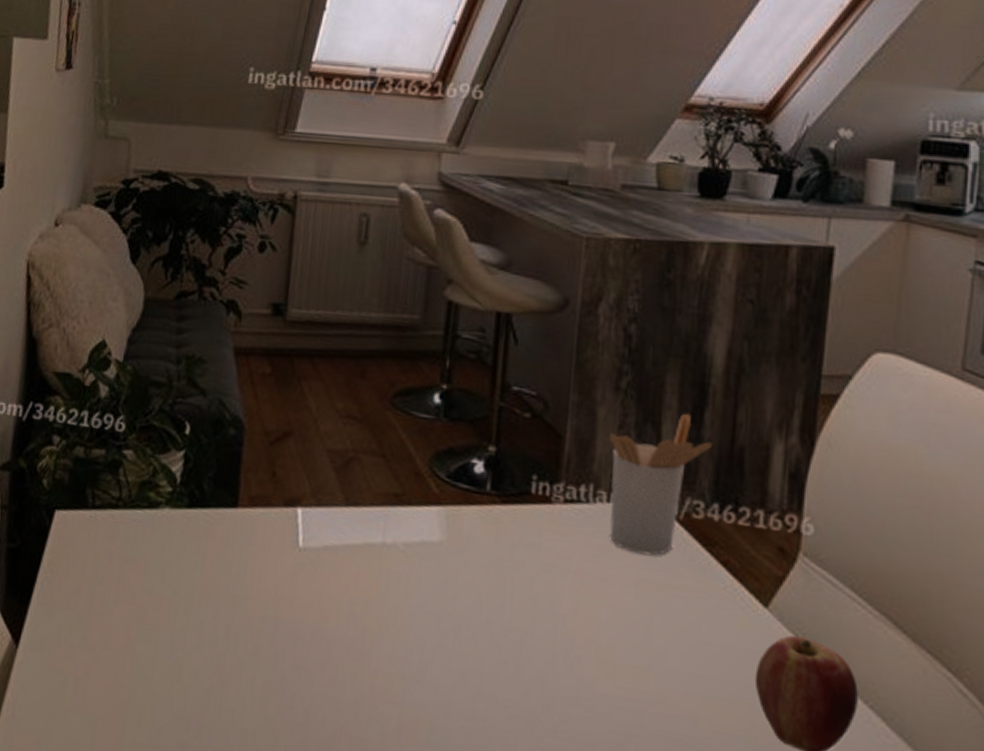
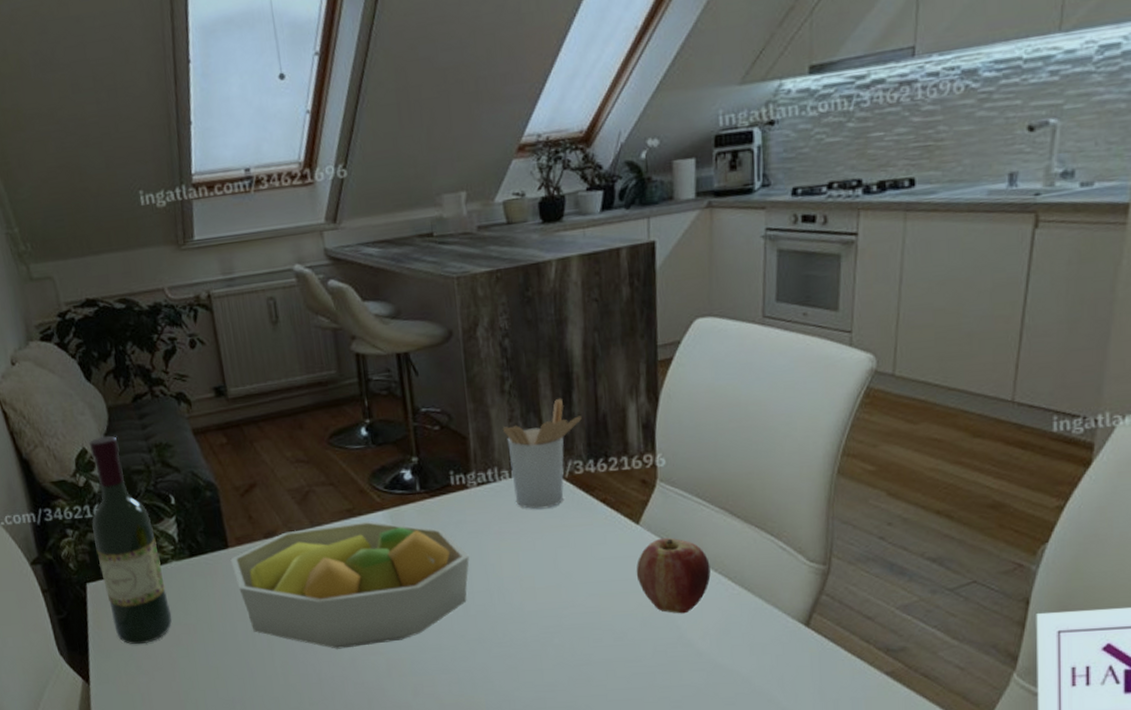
wine bottle: none [70,330,155,610] -> present [88,435,172,645]
fruit bowl: none [235,503,536,692] -> present [230,521,469,649]

